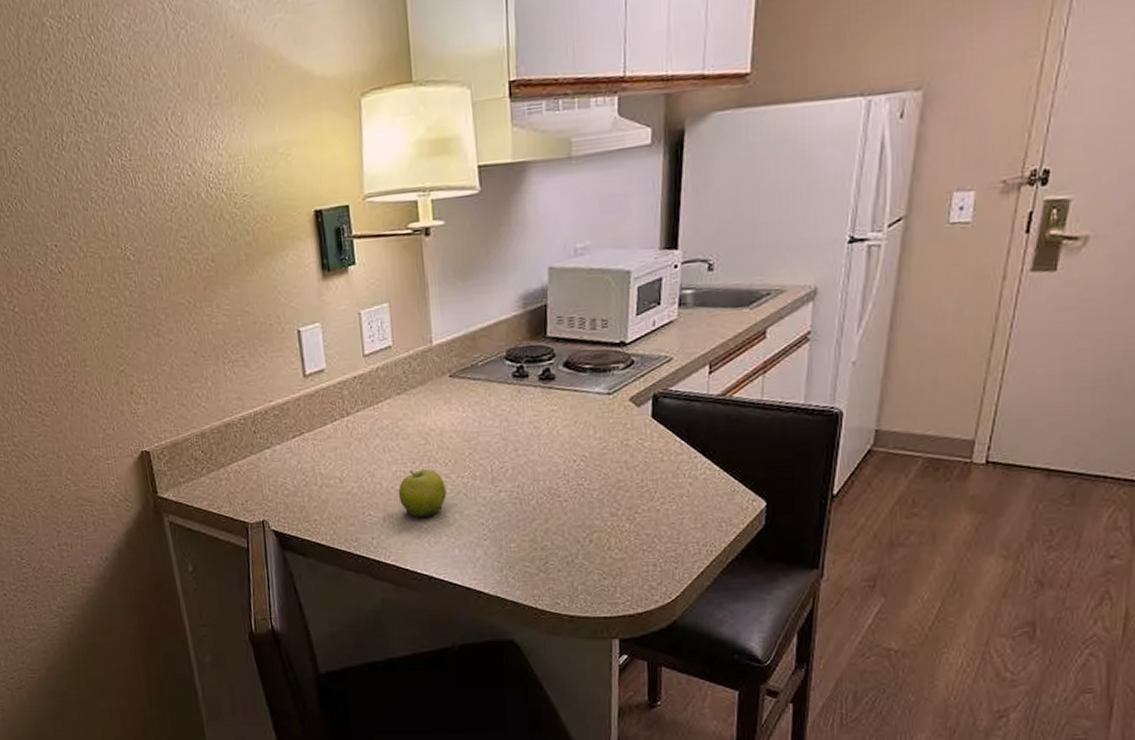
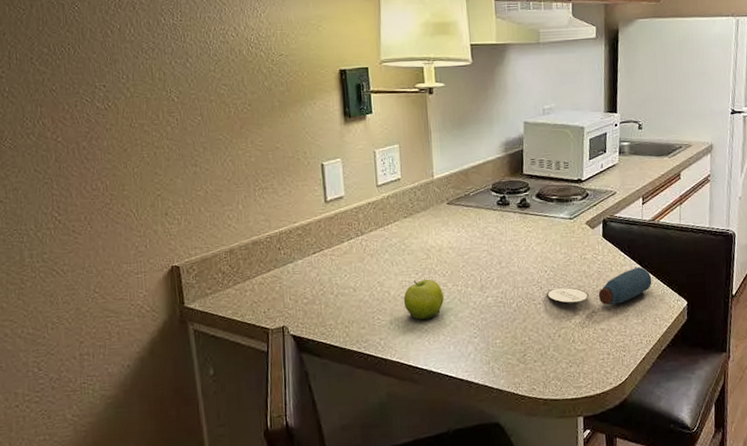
water bottle: none [576,457,718,504] -> present [547,267,652,305]

